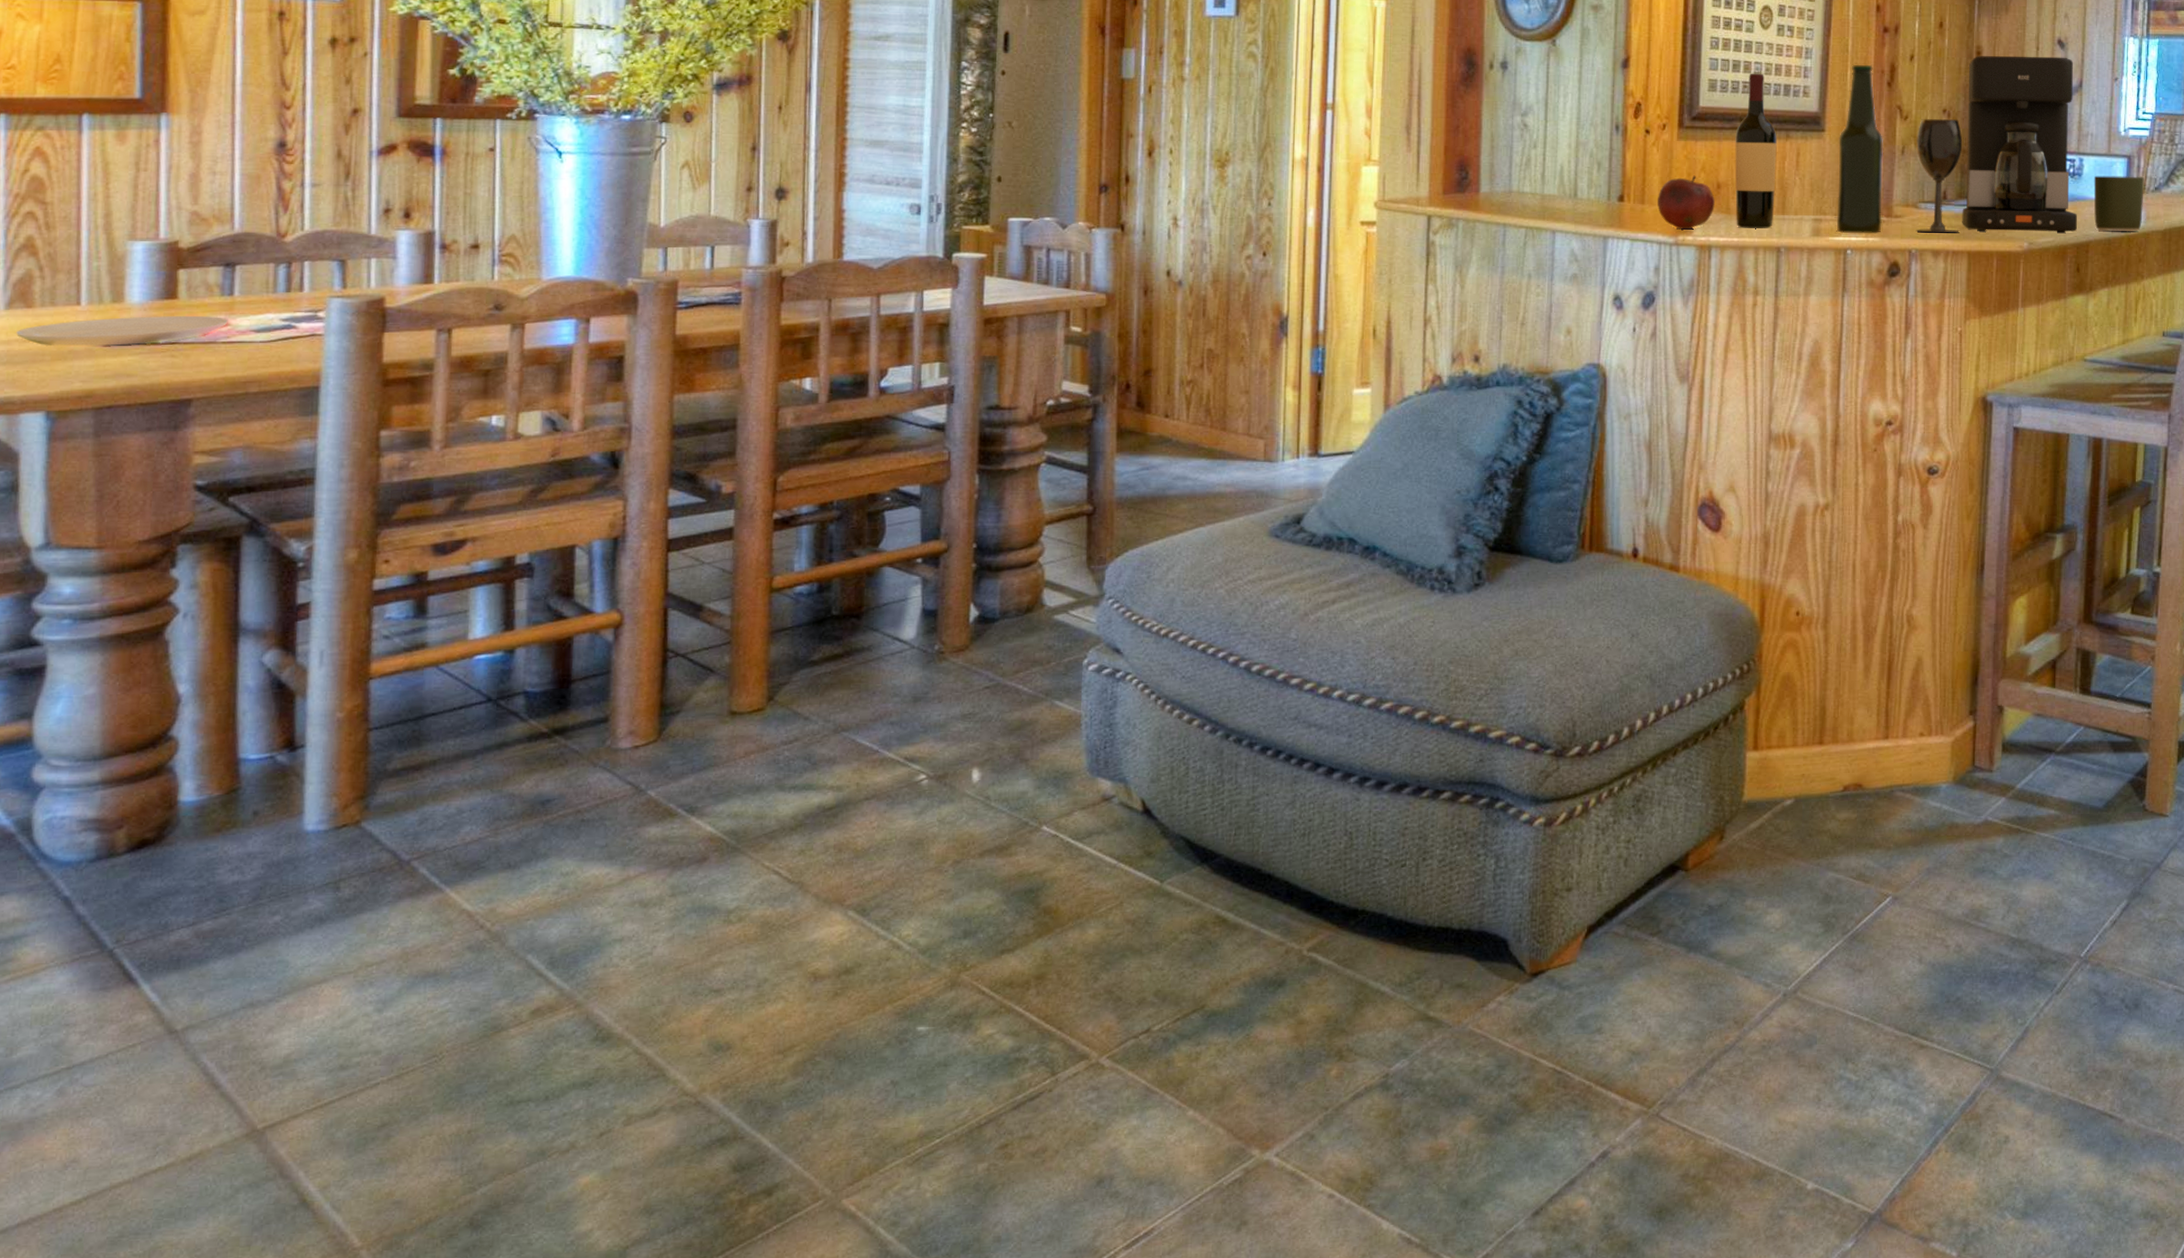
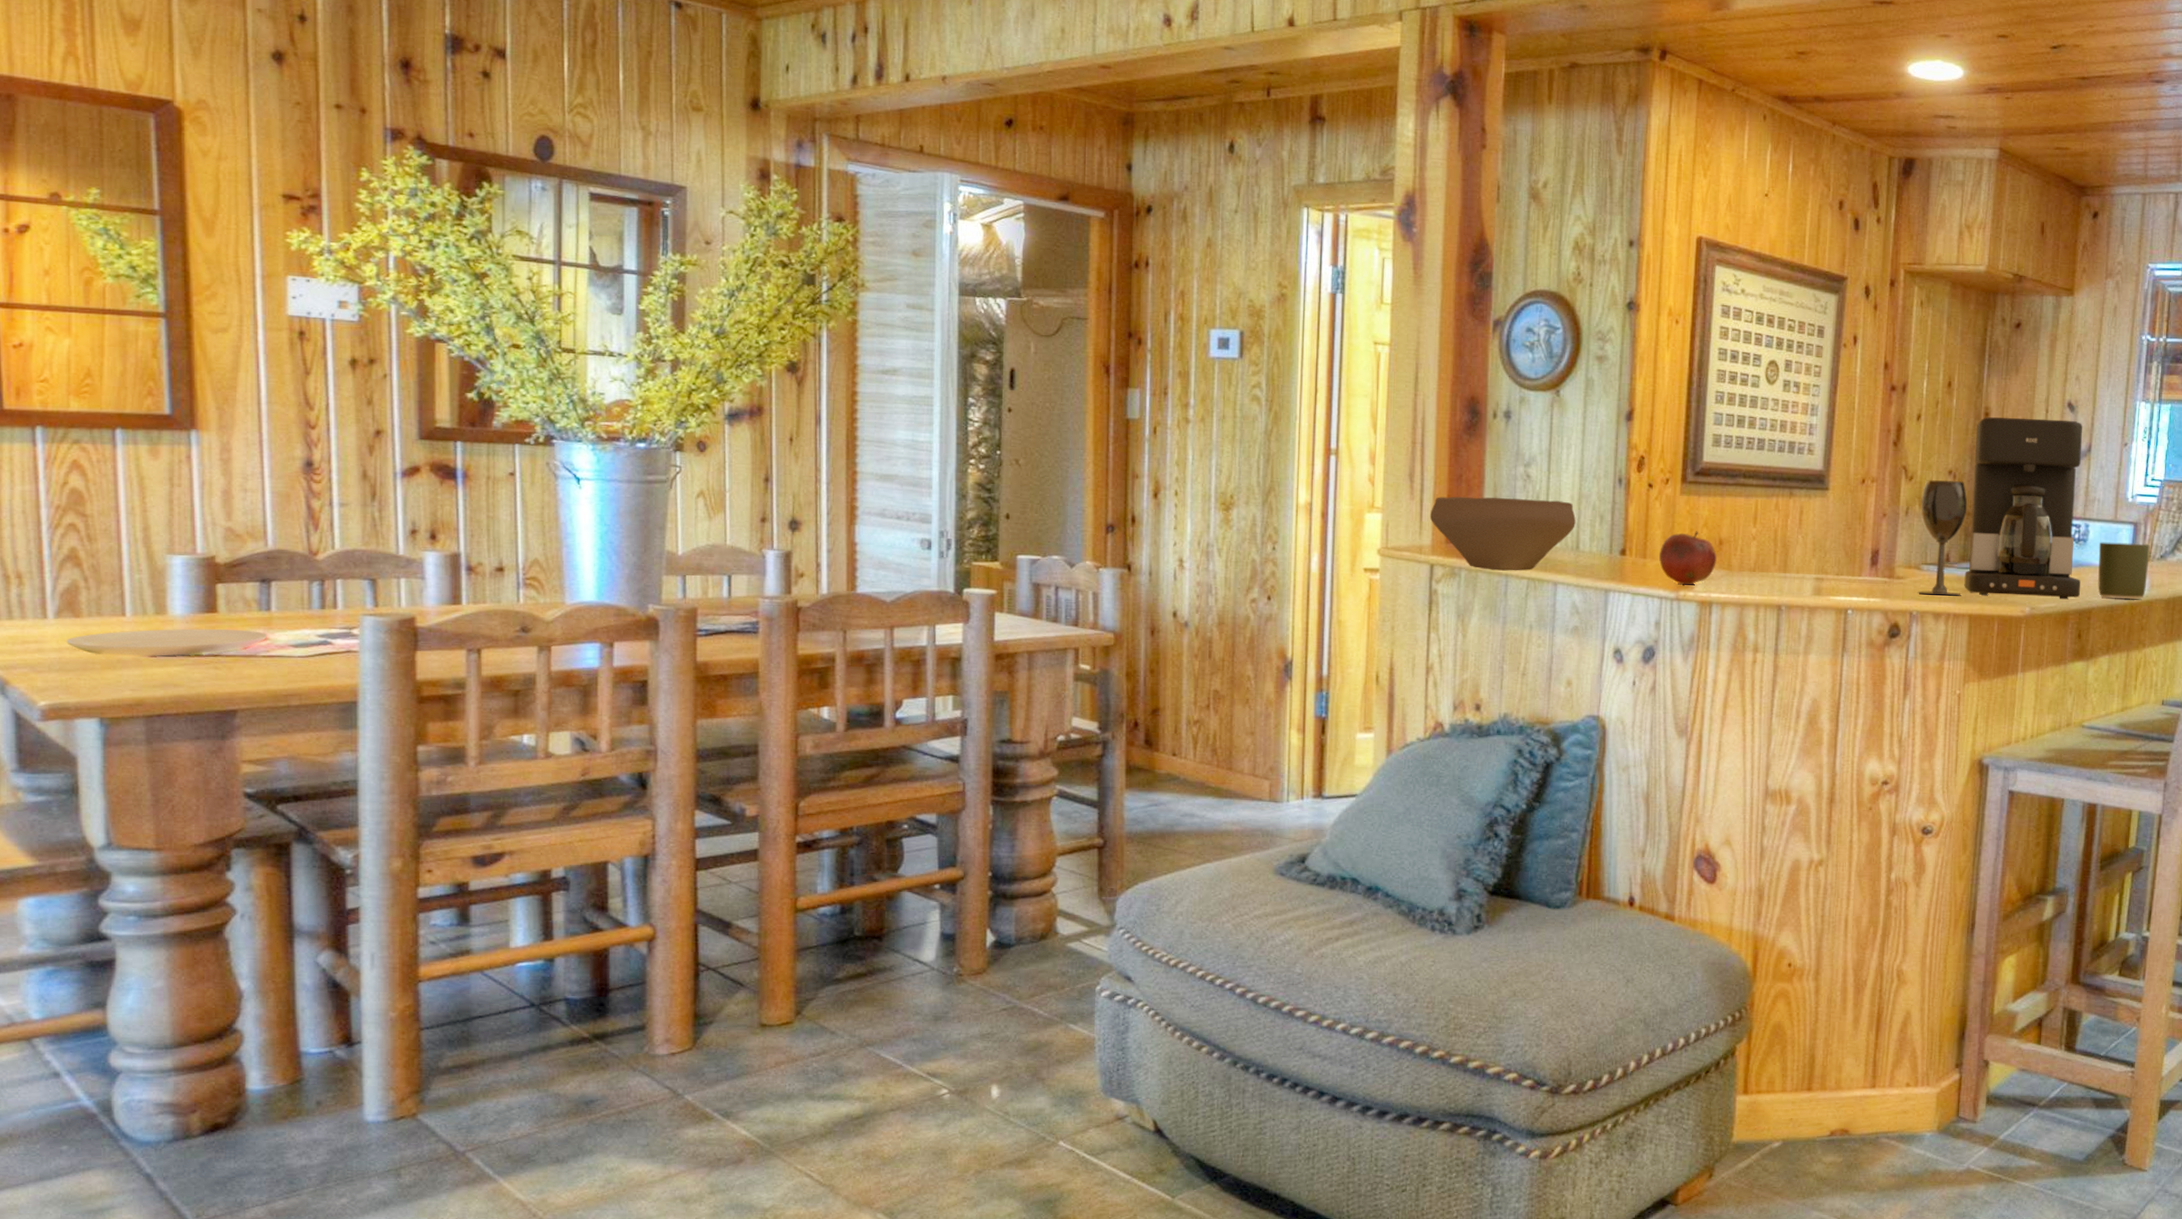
bowl: none [1426,147,1573,220] -> present [1429,496,1576,571]
wine bottle: present [1735,73,1777,228] -> none [1737,429,1781,586]
beer bottle: present [1836,64,1883,234] -> none [1838,423,1887,595]

